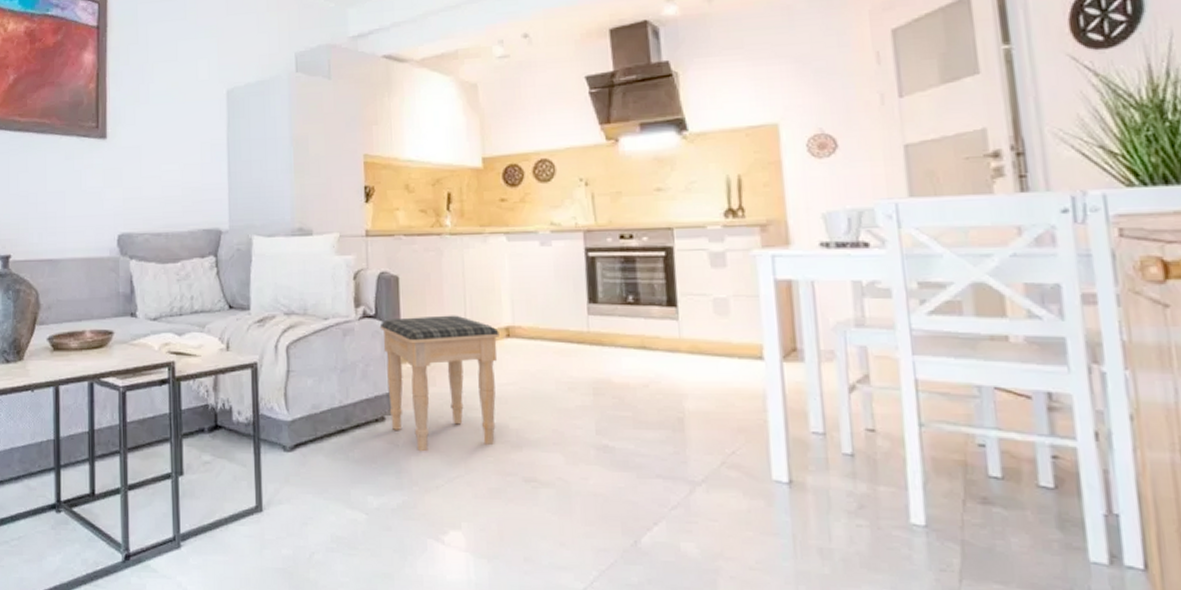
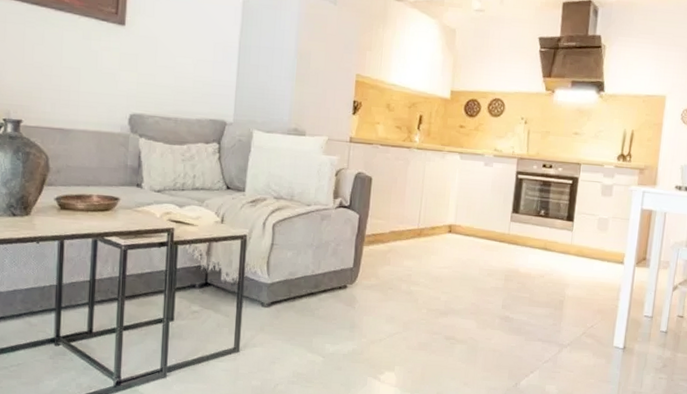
footstool: present [379,315,499,452] -> none [351,210,444,314]

